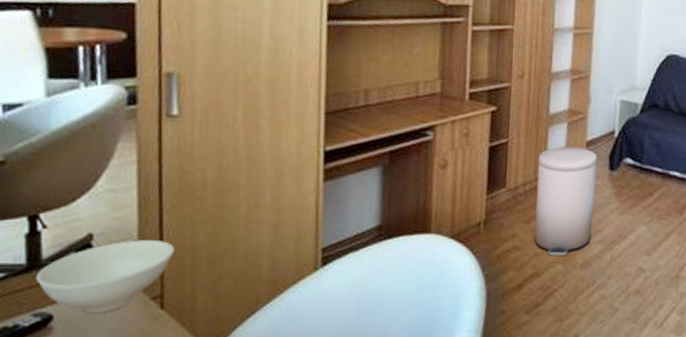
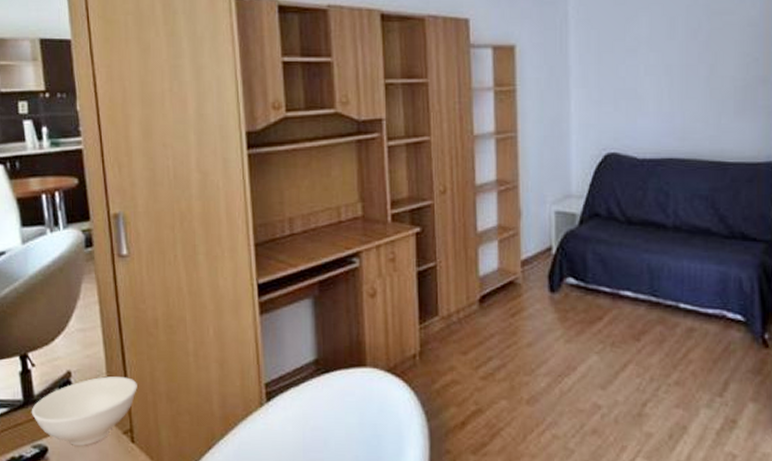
pedal bin: present [533,146,597,256] -> none [470,268,536,391]

